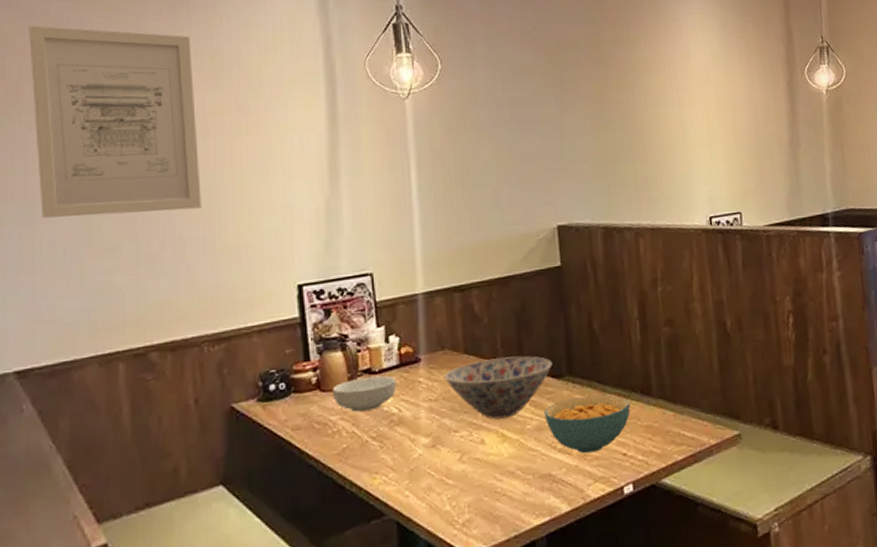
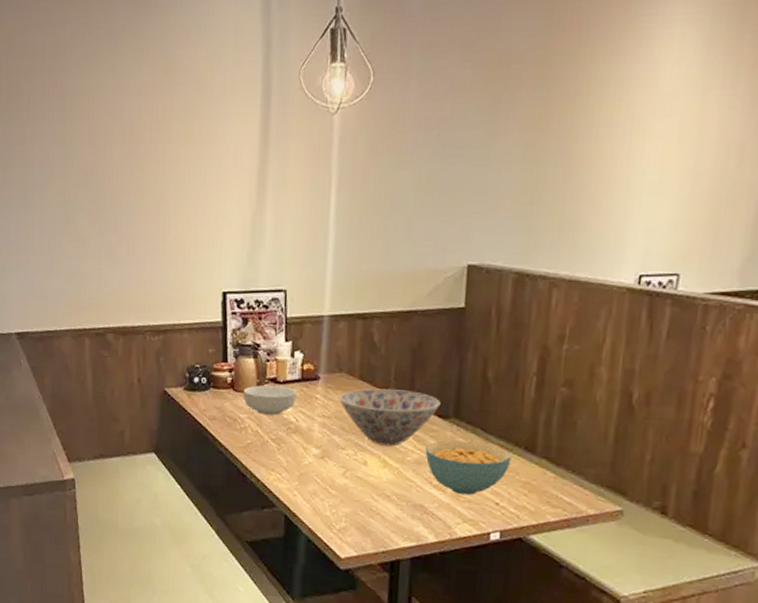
wall art: present [29,25,202,218] -> none [26,25,151,210]

